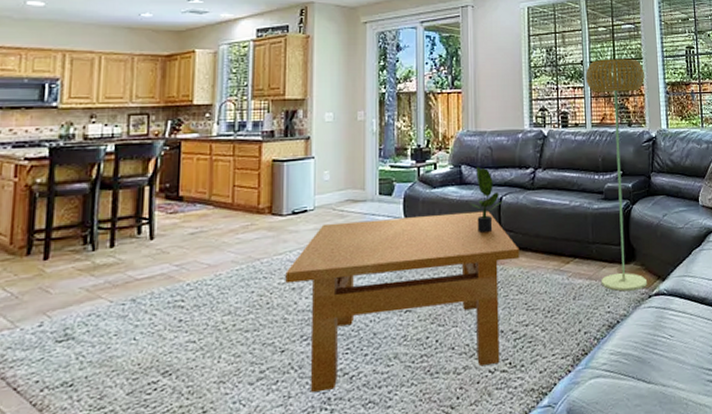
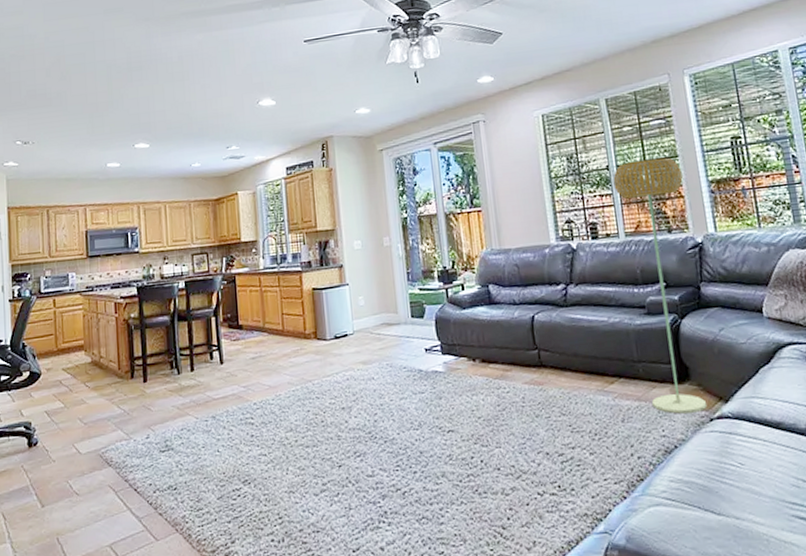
table: present [285,210,520,392] -> none [334,330,559,505]
potted plant: present [469,166,503,233] -> none [500,285,536,353]

